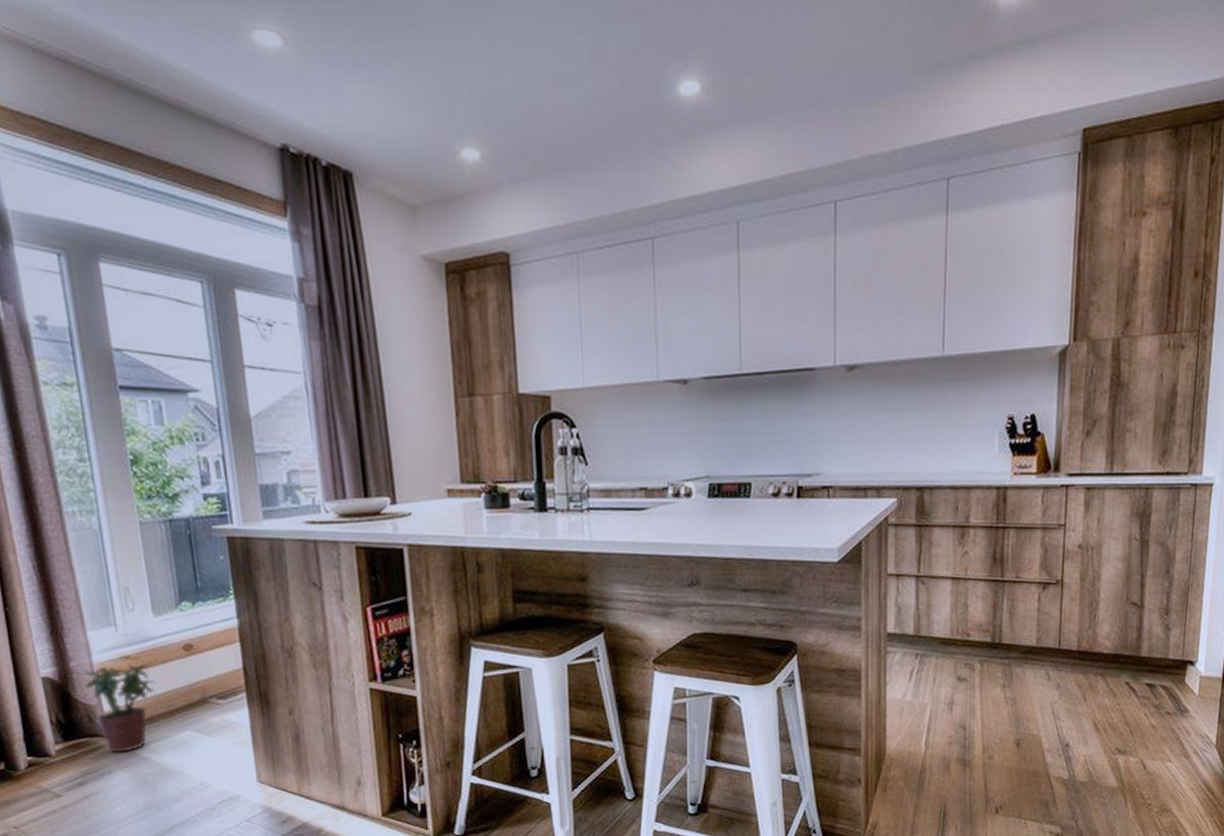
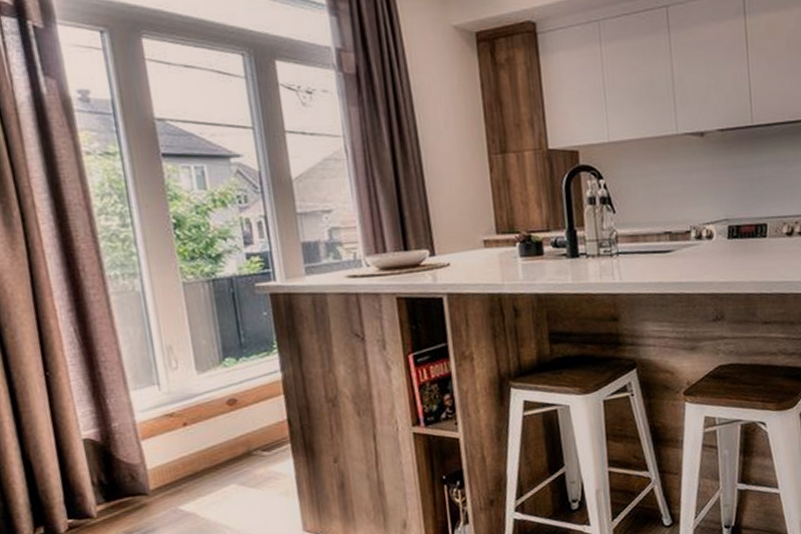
potted plant: present [84,663,156,753] -> none [126,419,200,511]

